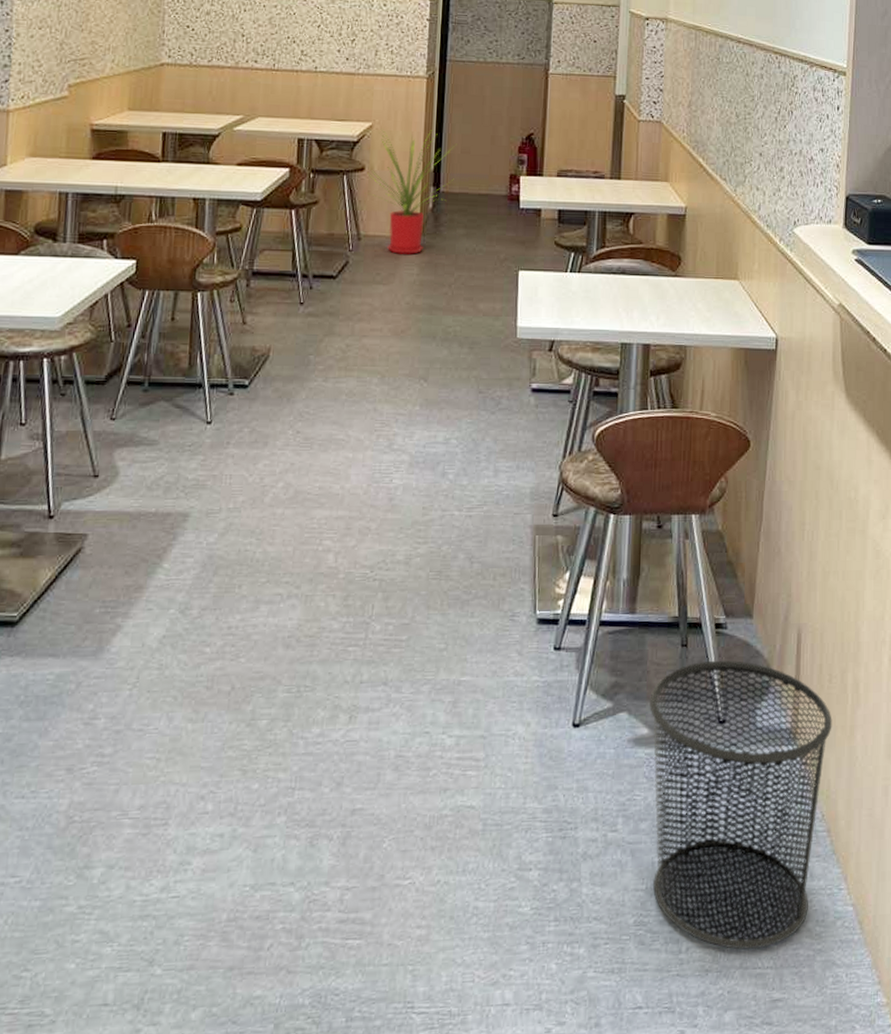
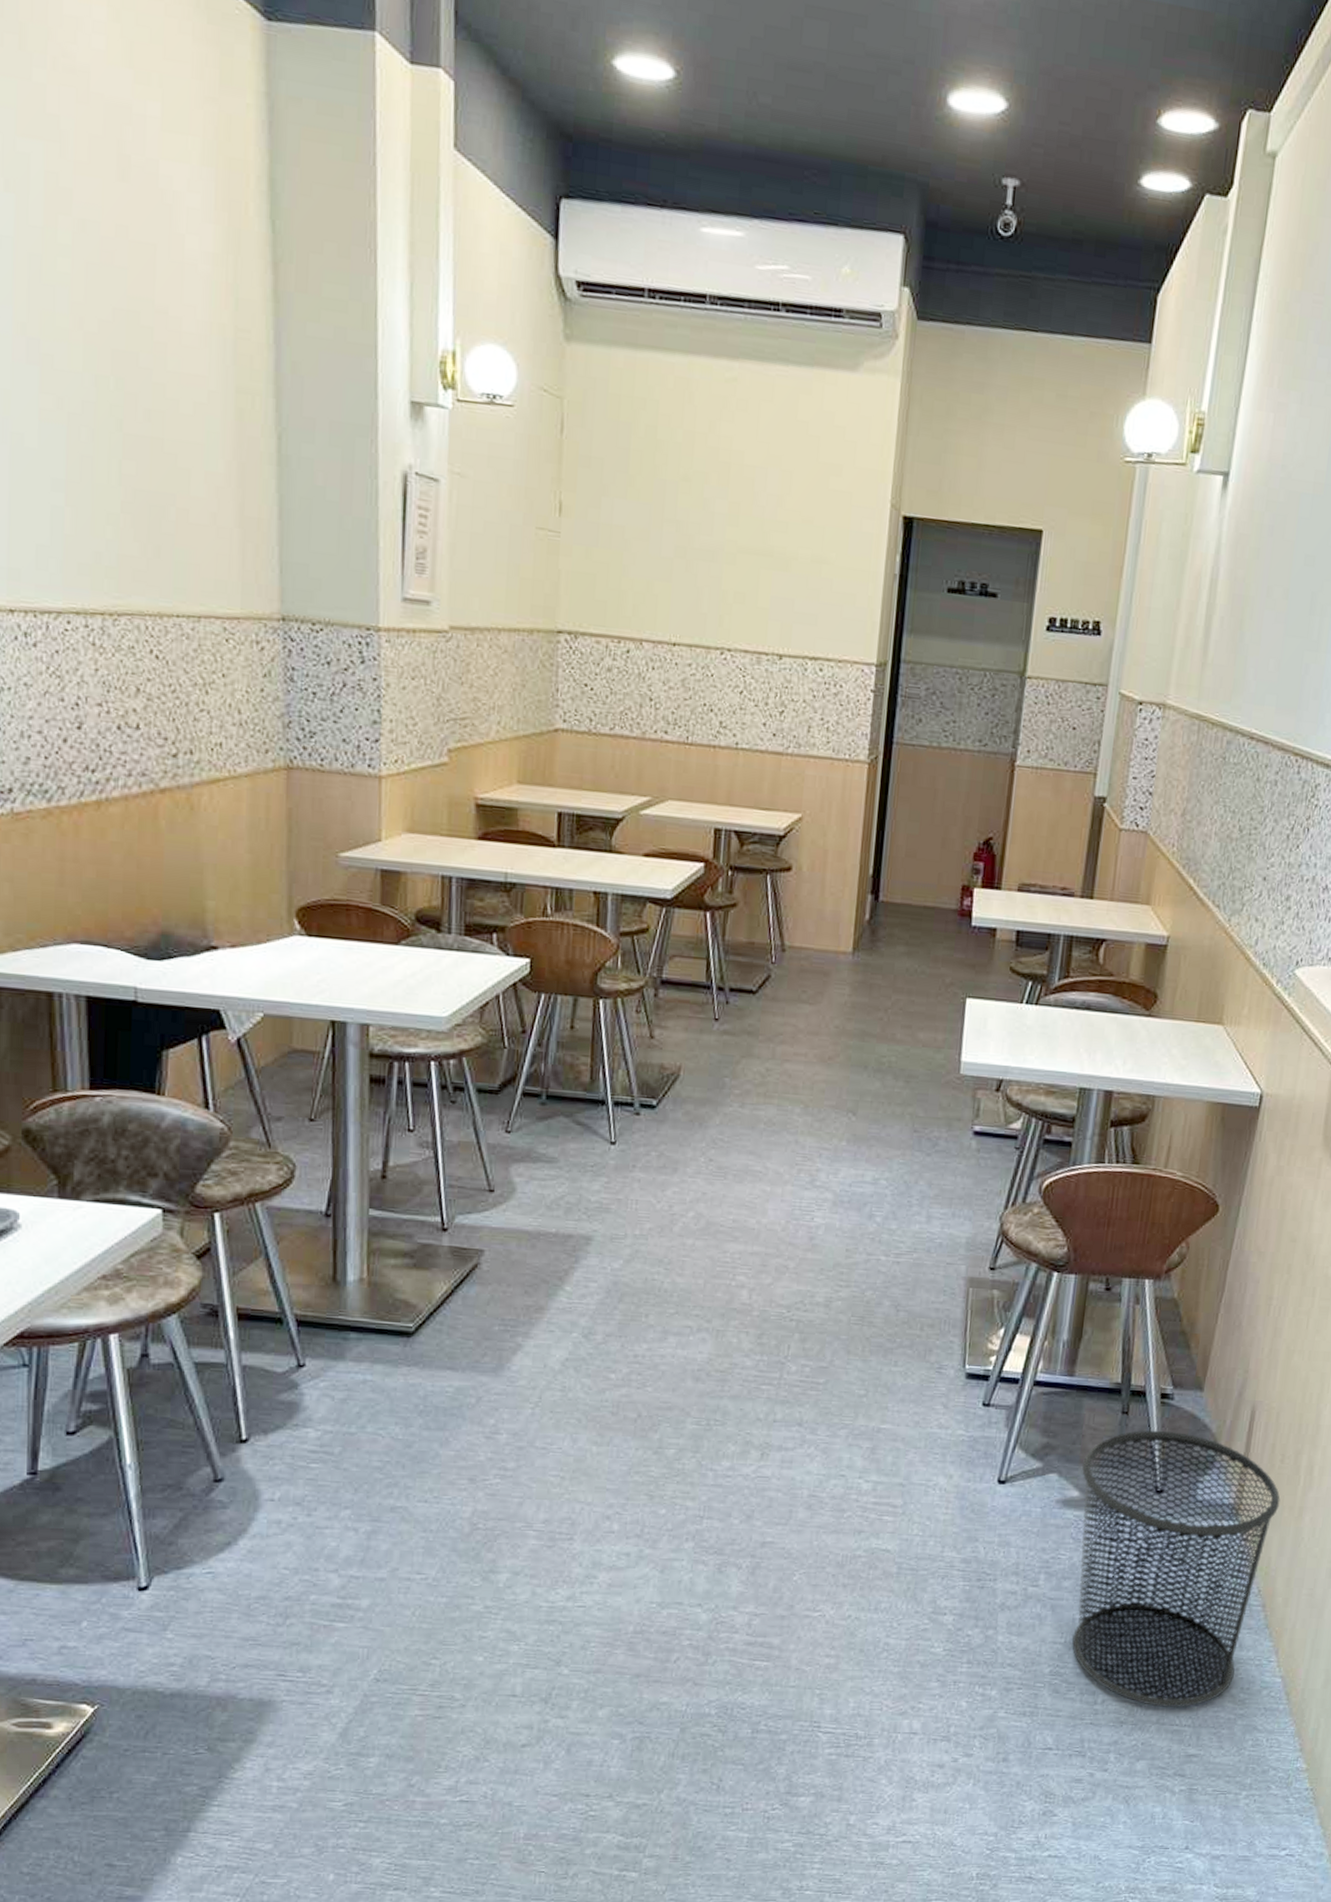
house plant: present [367,130,453,256] -> none [795,824,897,973]

